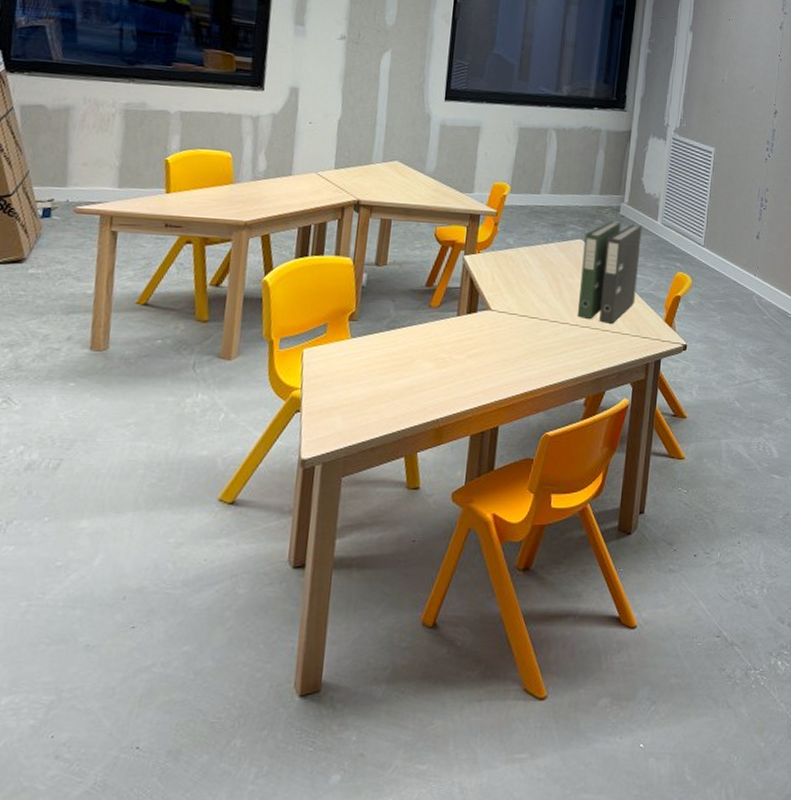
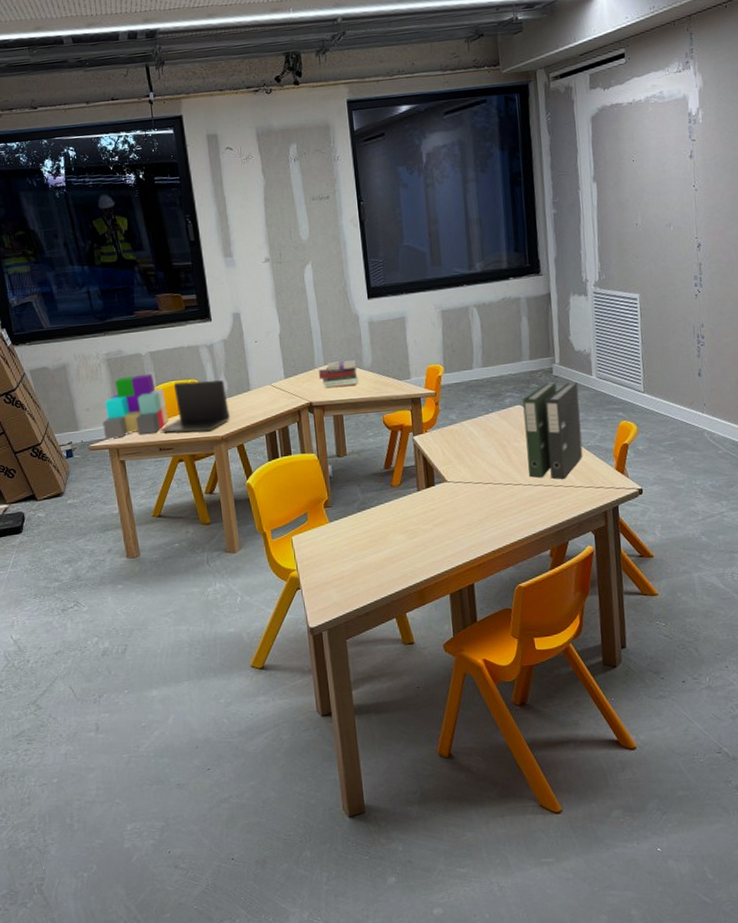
toy blocks: none [99,134,188,207] -> present [102,373,168,440]
laptop computer: none [171,152,264,214] -> present [160,380,230,433]
books: none [373,160,418,191] -> present [318,360,359,388]

